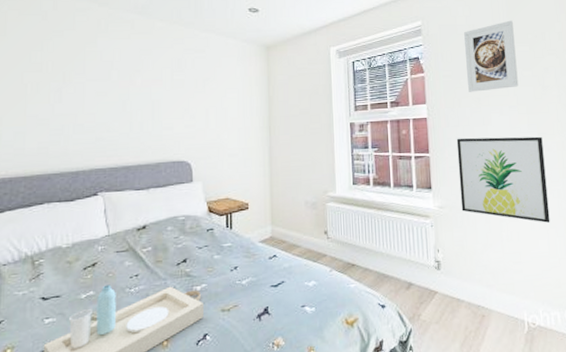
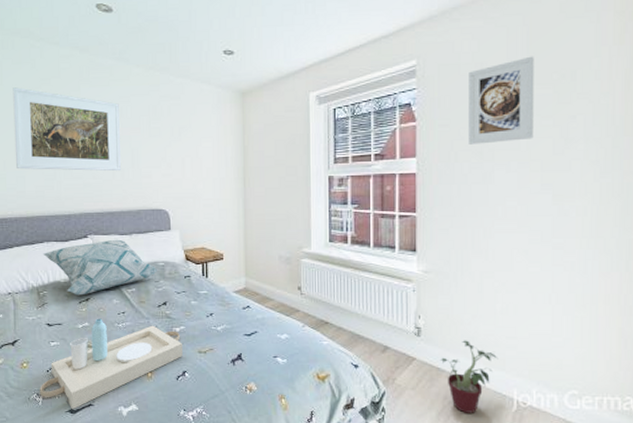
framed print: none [15,39,141,125] -> present [13,87,122,172]
decorative pillow: none [42,195,178,261] -> present [43,239,158,296]
wall art: present [456,136,550,223] -> none [449,197,558,298]
potted plant: none [459,269,509,341] -> present [440,340,498,413]

